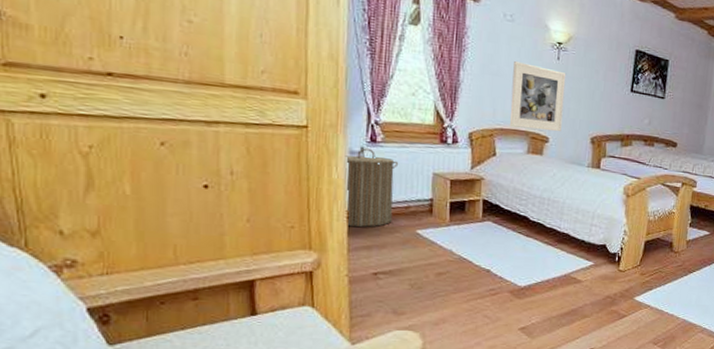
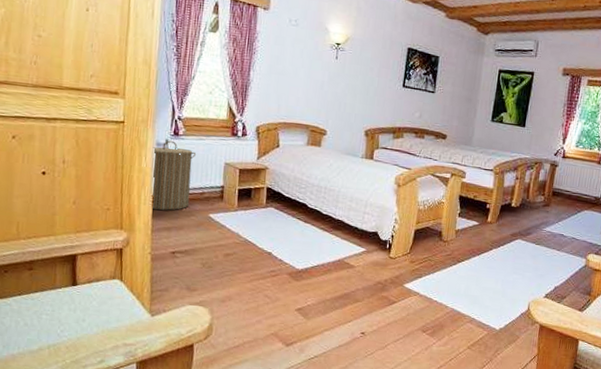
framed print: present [509,61,566,132] -> none [292,61,344,125]

